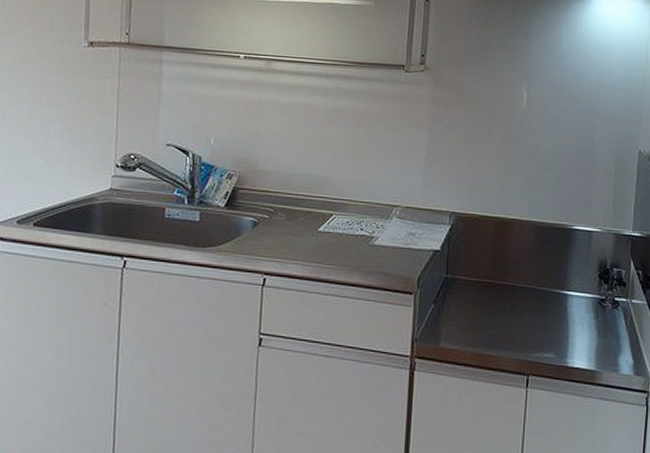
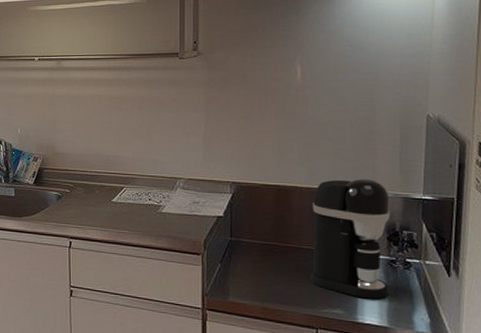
coffee maker: none [524,212,603,341] -> present [310,178,390,299]

